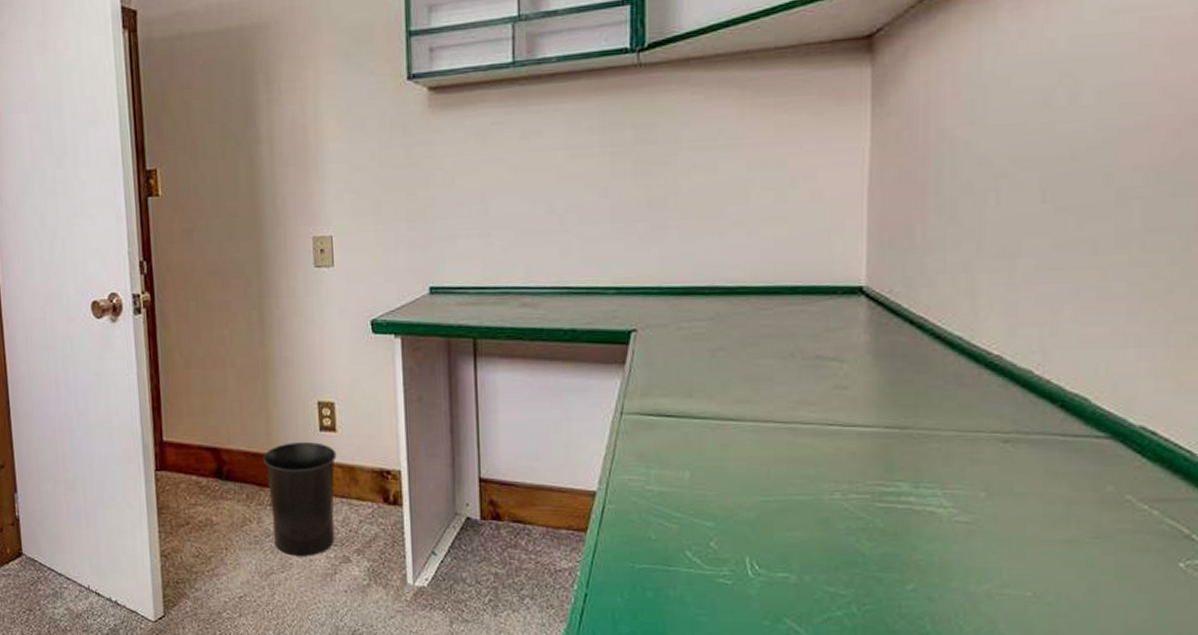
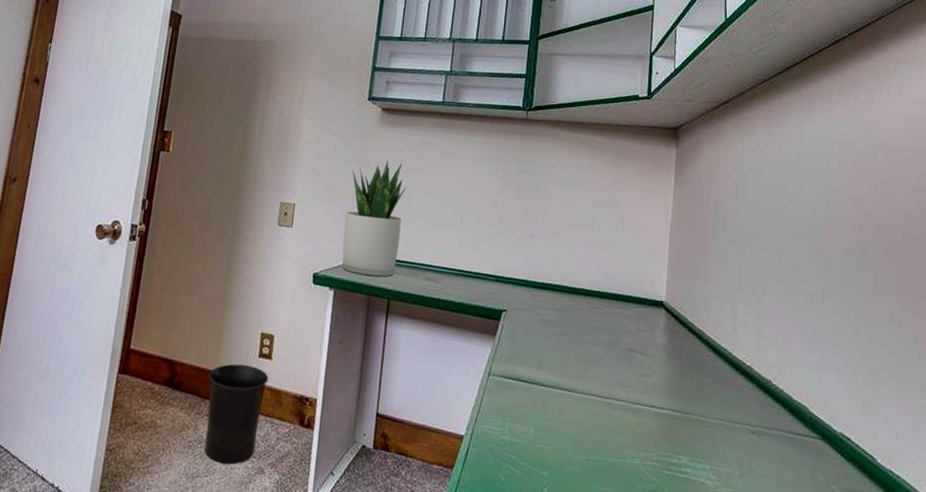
planter: none [400,157,479,314] -> present [342,160,407,277]

